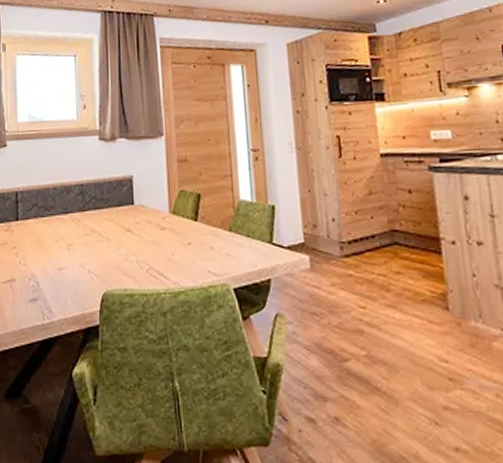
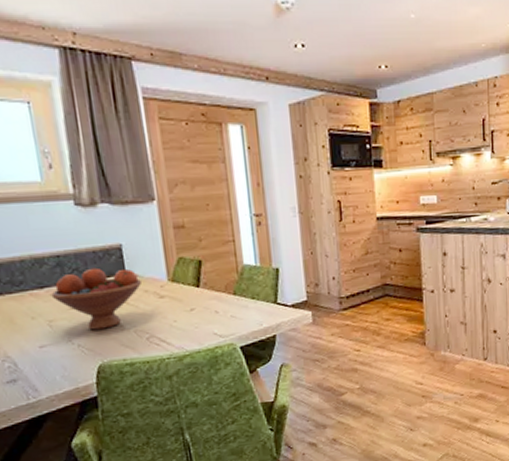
fruit bowl: none [72,197,146,257] -> present [51,267,142,330]

